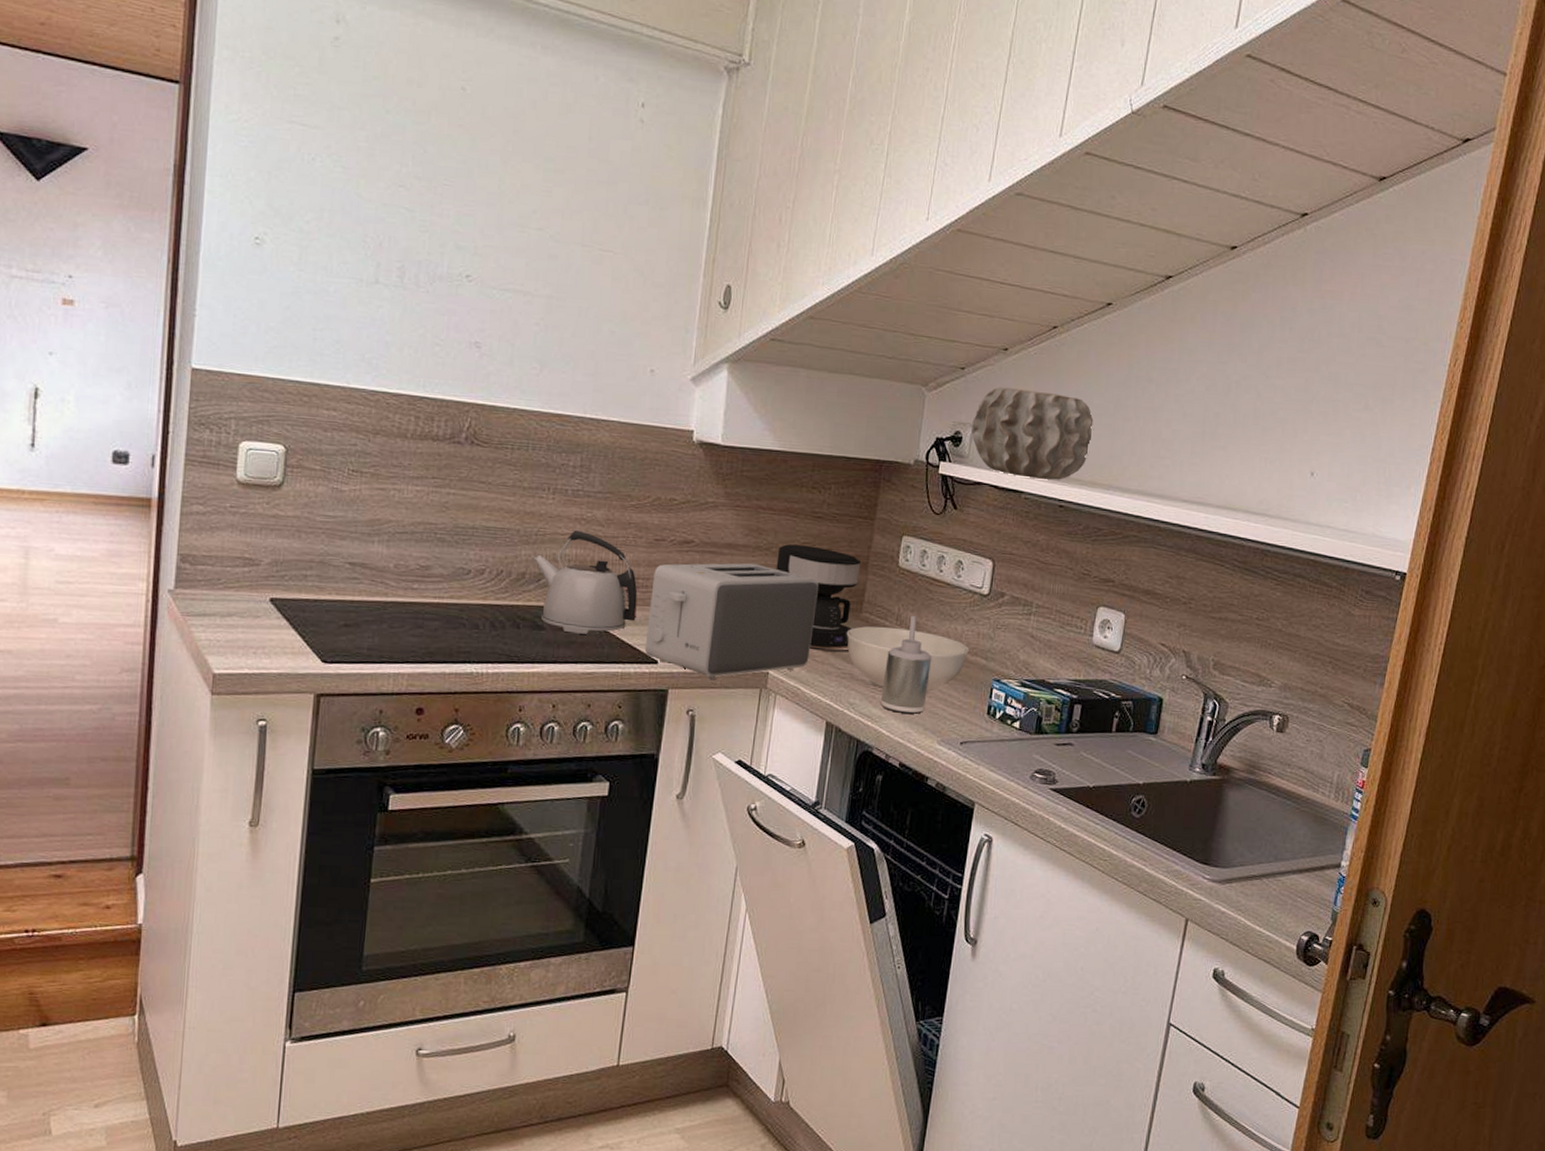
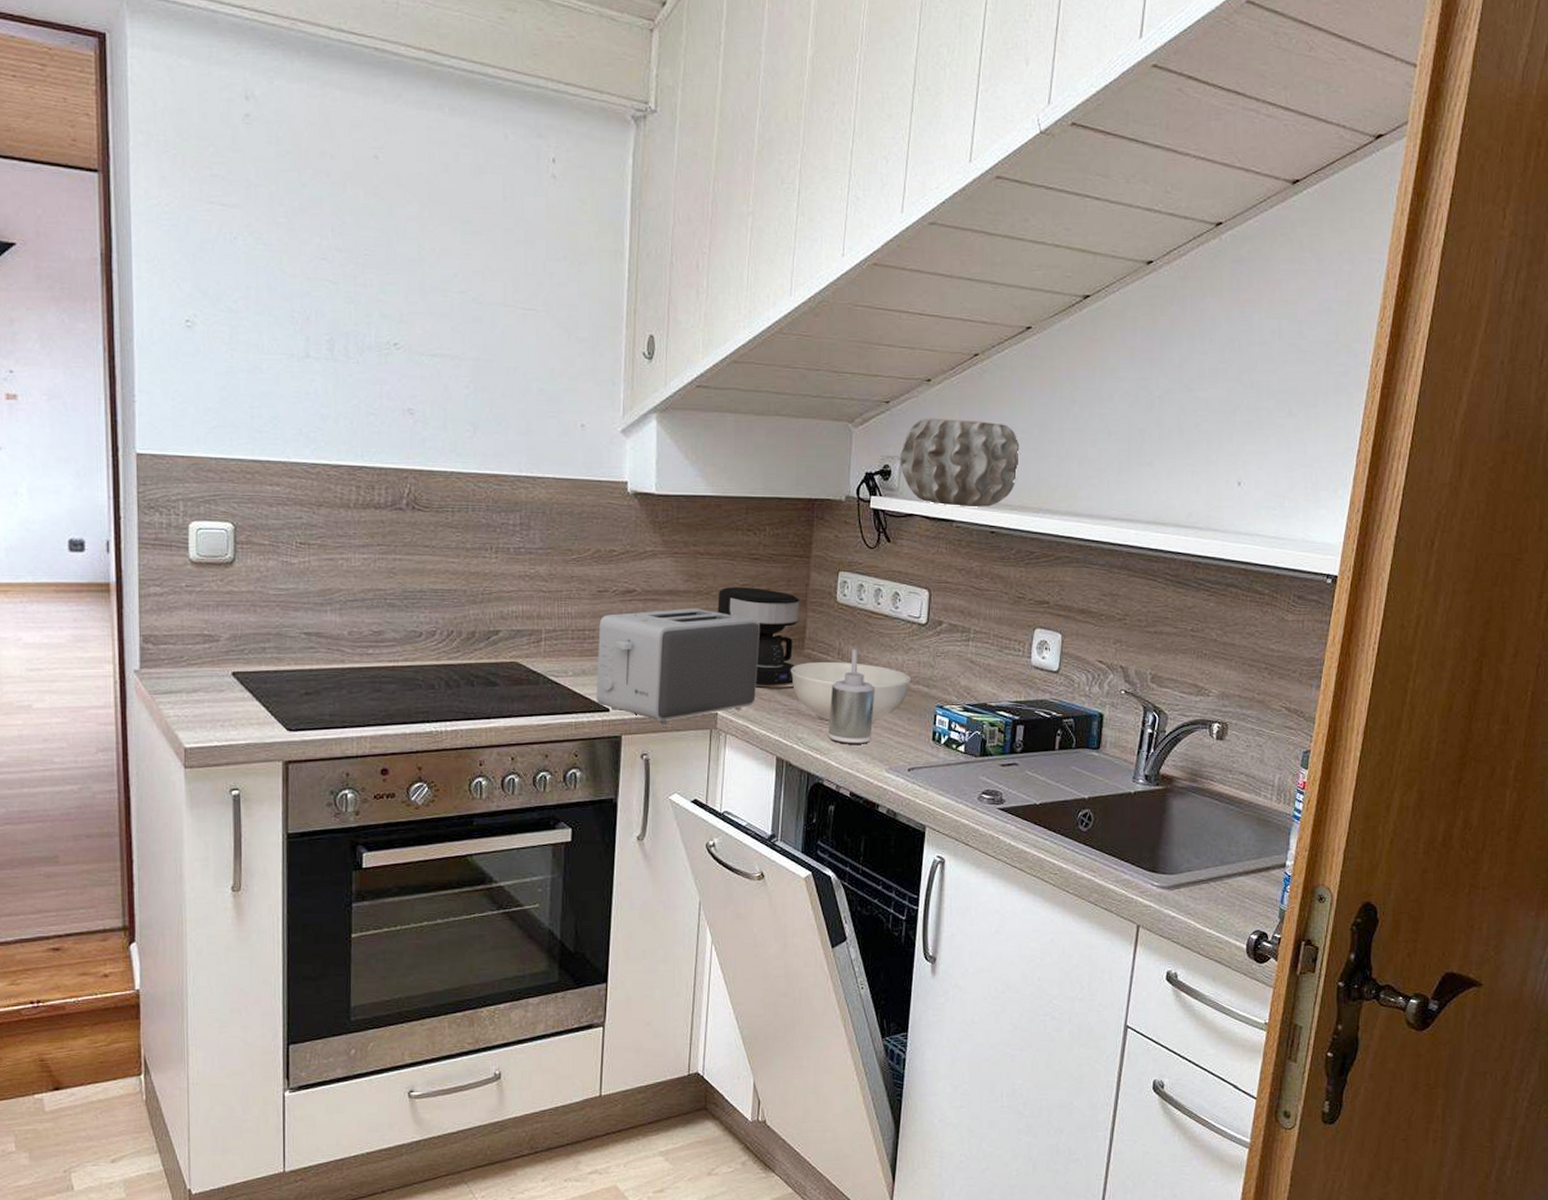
kettle: present [532,530,638,634] -> none [481,587,586,687]

